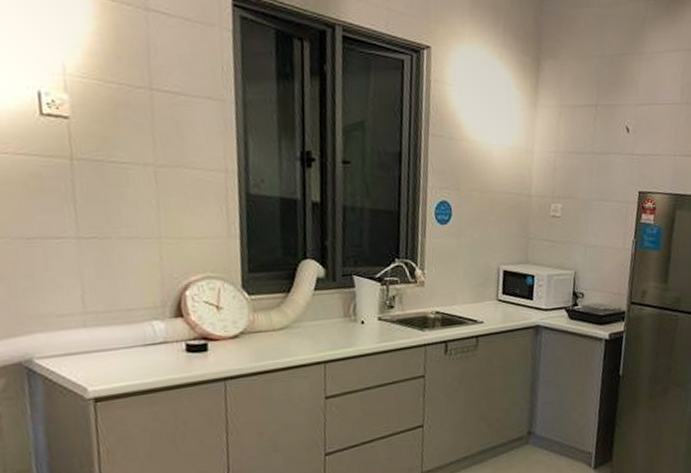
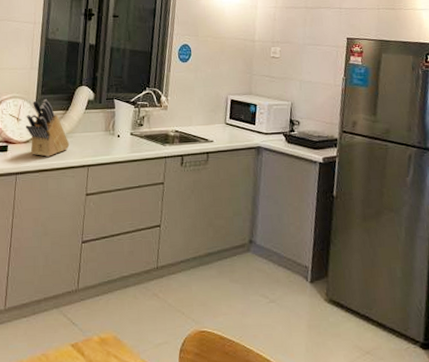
knife block: none [229,279,297,355] -> present [25,99,70,157]

